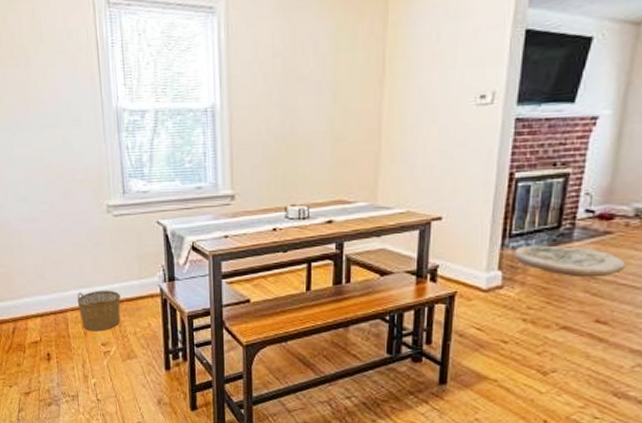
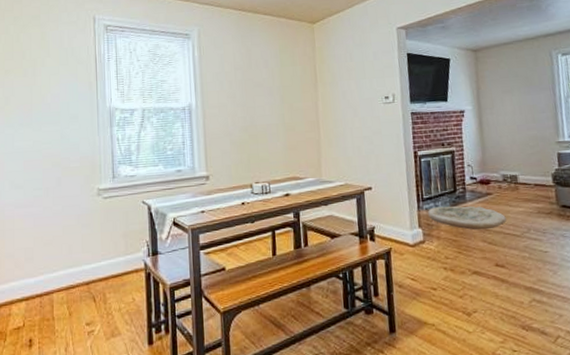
basket: present [77,290,121,332] -> none [64,268,107,311]

